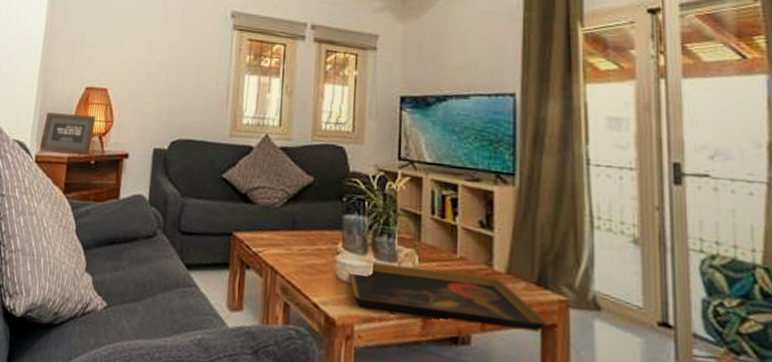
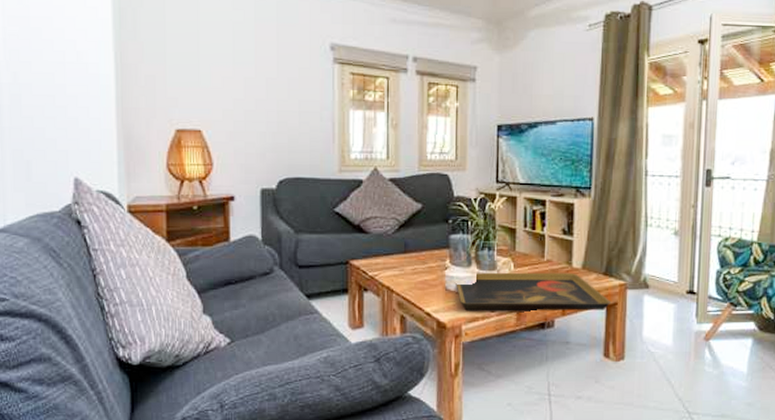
picture frame: present [39,112,96,156] -> none [130,159,193,201]

